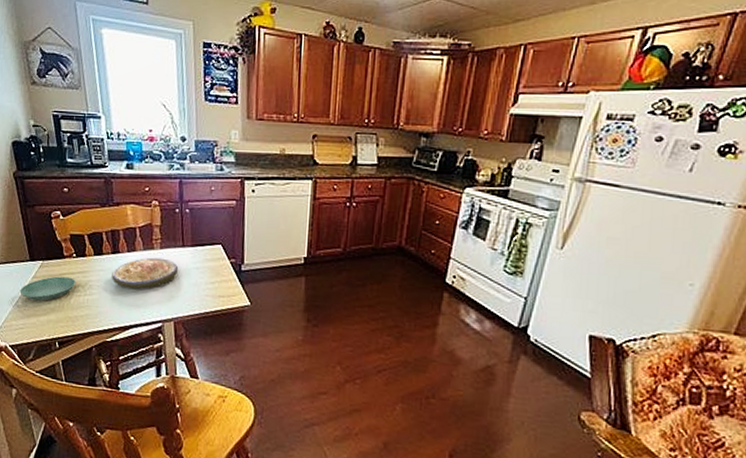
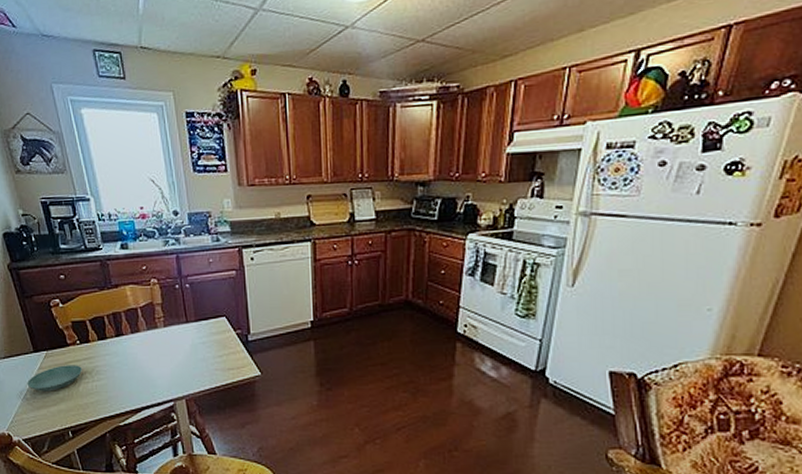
soup: present [112,257,179,289] -> none [118,336,185,370]

